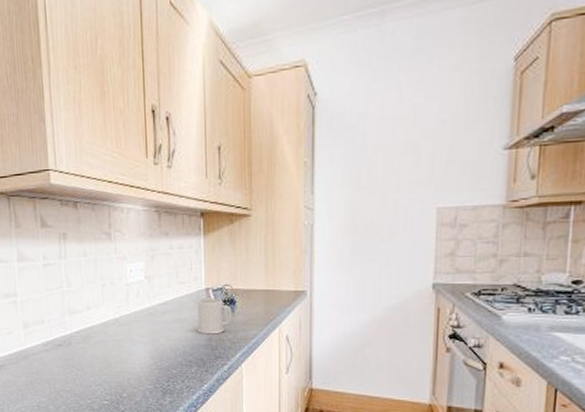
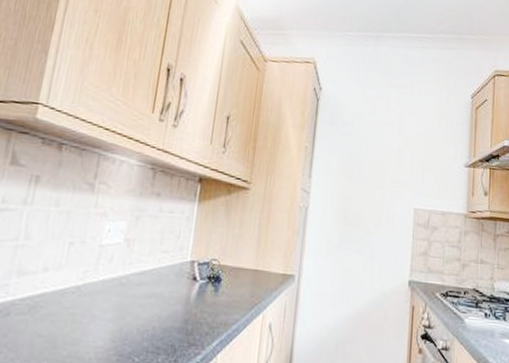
mug: present [197,299,232,334] -> none [173,272,216,316]

